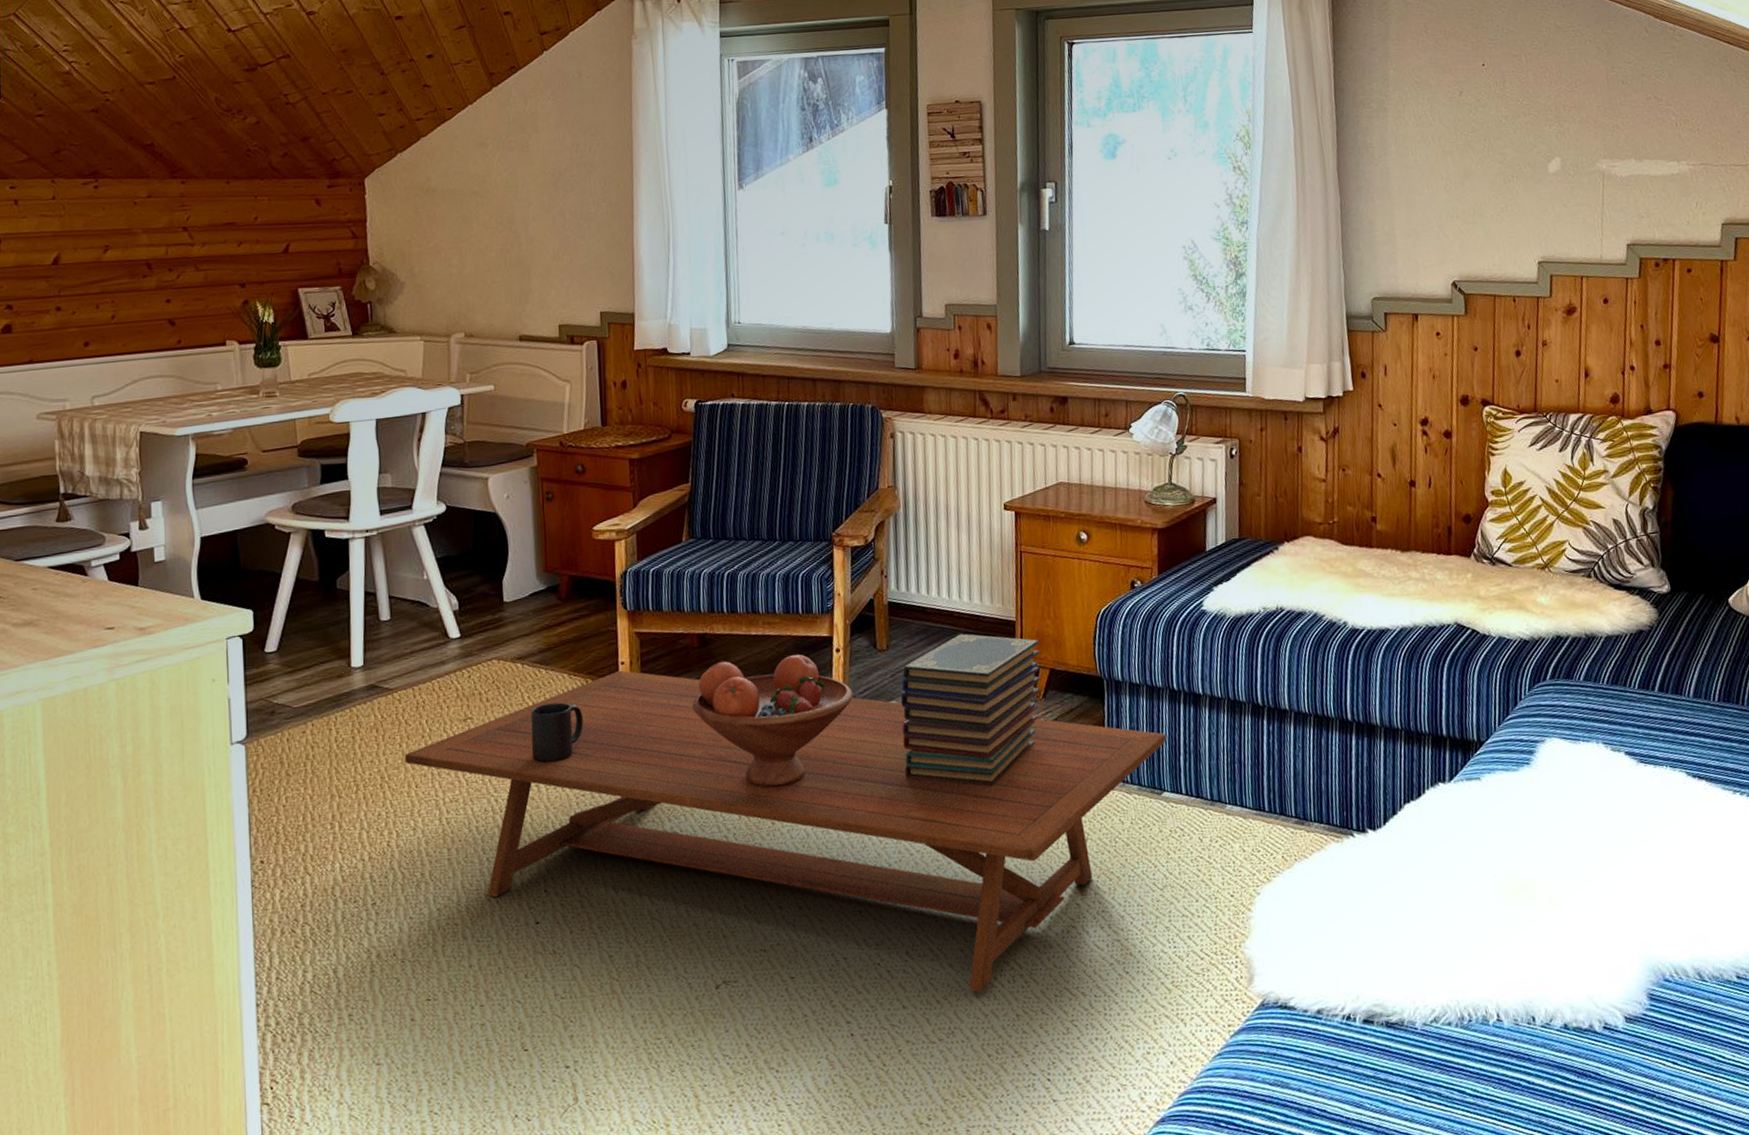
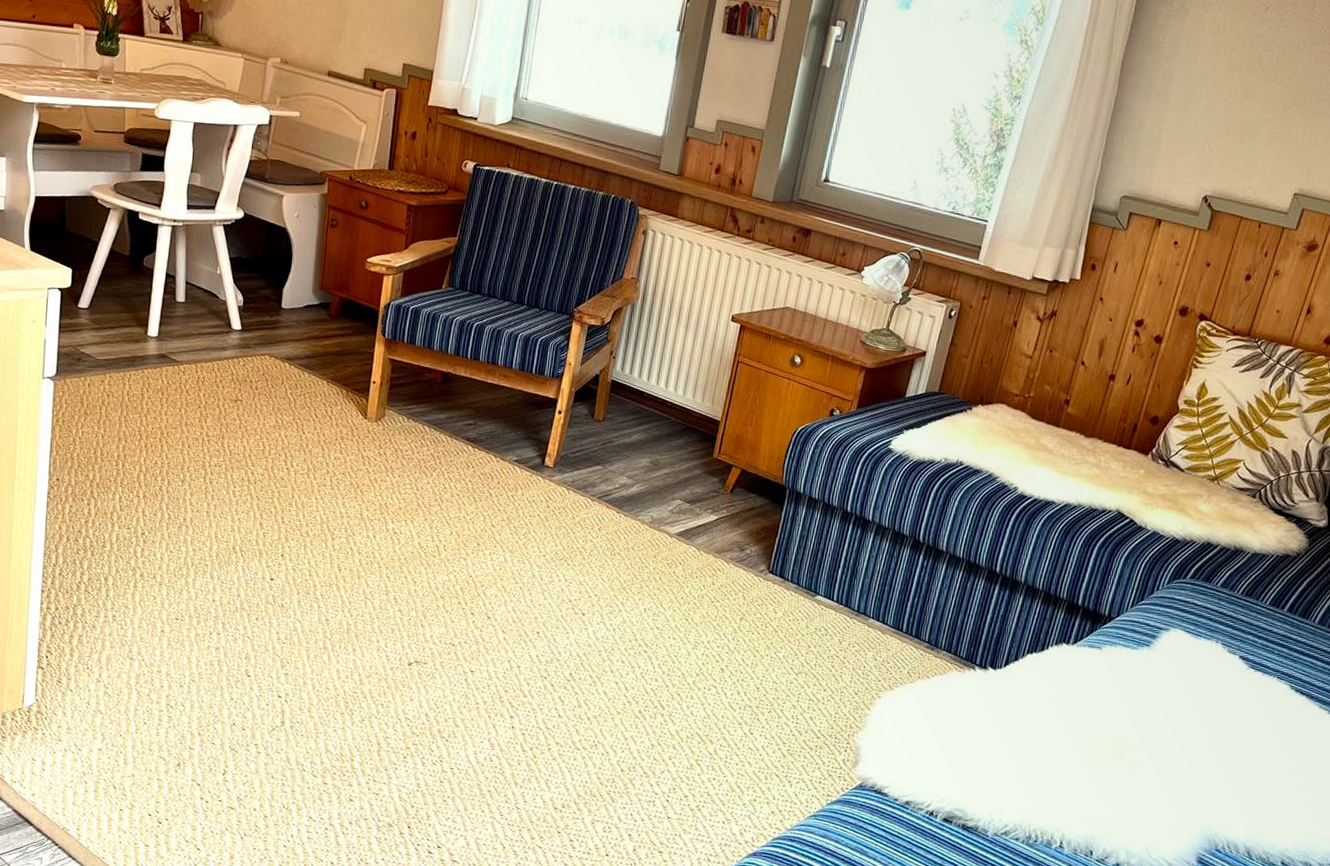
coffee table: present [404,670,1167,993] -> none [182,387,831,720]
mug: present [530,702,583,764] -> none [286,402,334,454]
fruit bowl: present [691,654,854,788] -> none [426,399,566,516]
book stack: present [900,633,1040,787] -> none [597,421,738,557]

